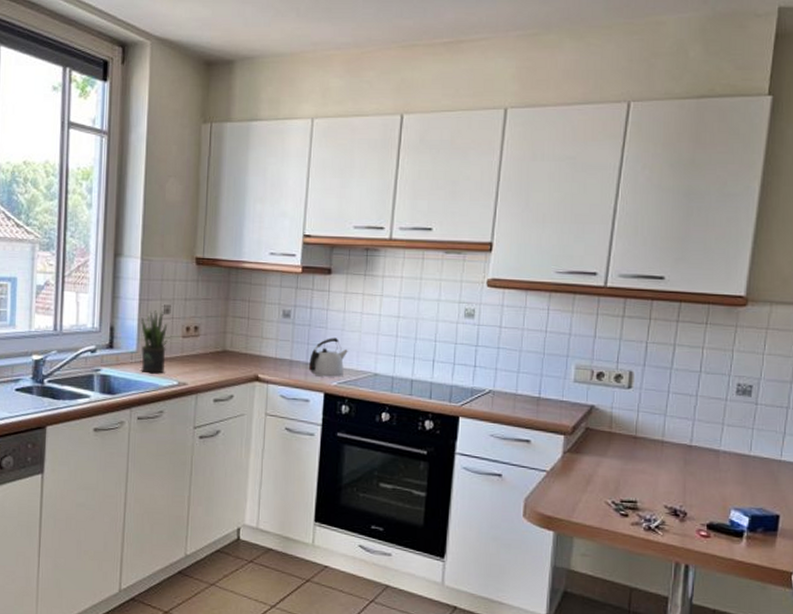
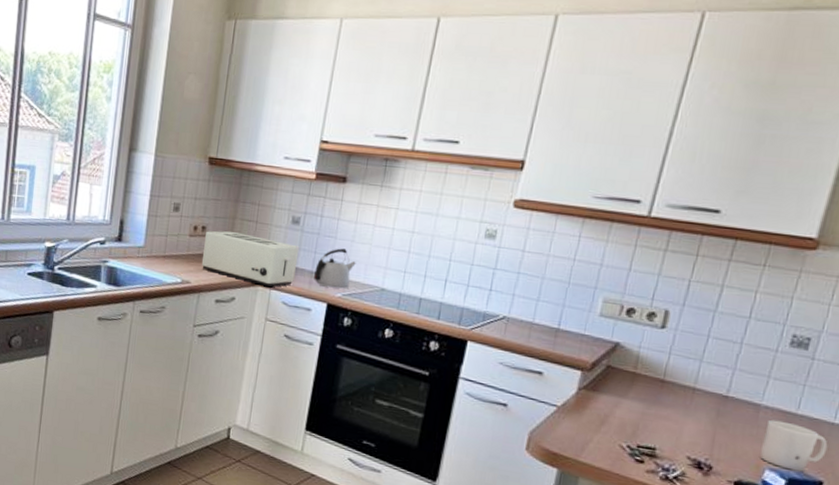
potted plant: present [140,310,168,374] -> none [146,207,177,270]
toaster: none [196,329,292,382] -> present [201,231,300,288]
mug: none [724,463,779,508] -> present [759,419,828,472]

